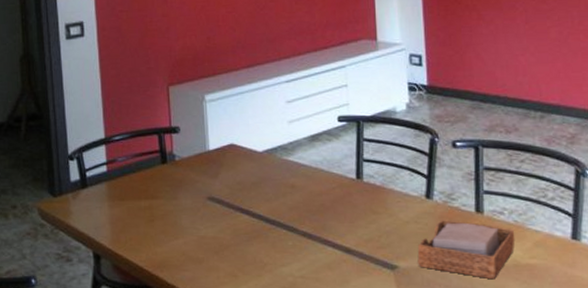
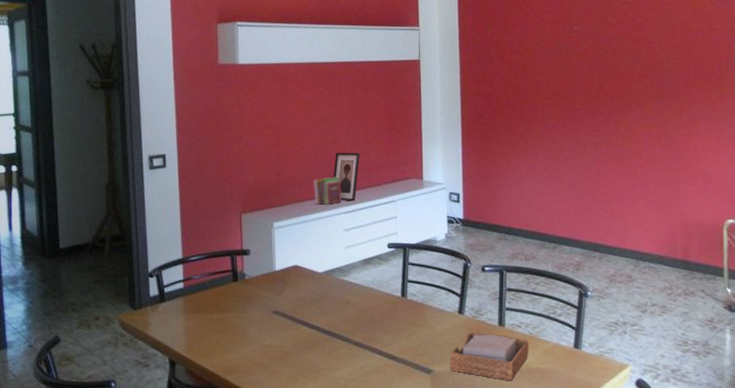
books: none [249,40,282,73] -> present [313,177,342,205]
picture frame: none [271,11,302,69] -> present [333,153,360,201]

